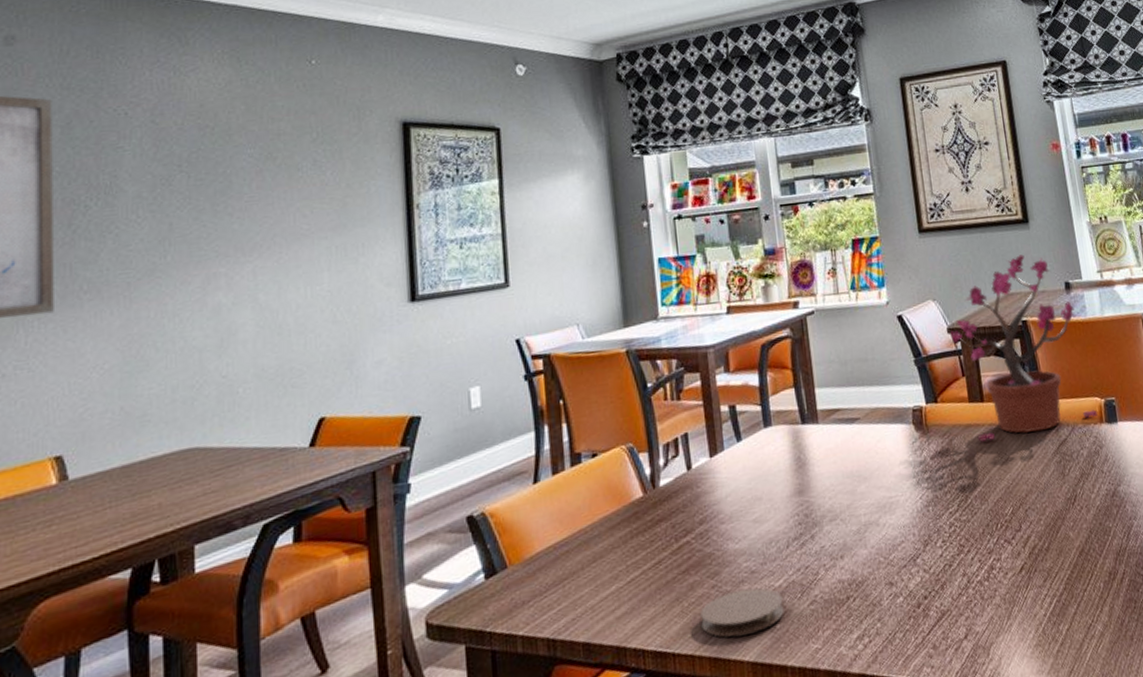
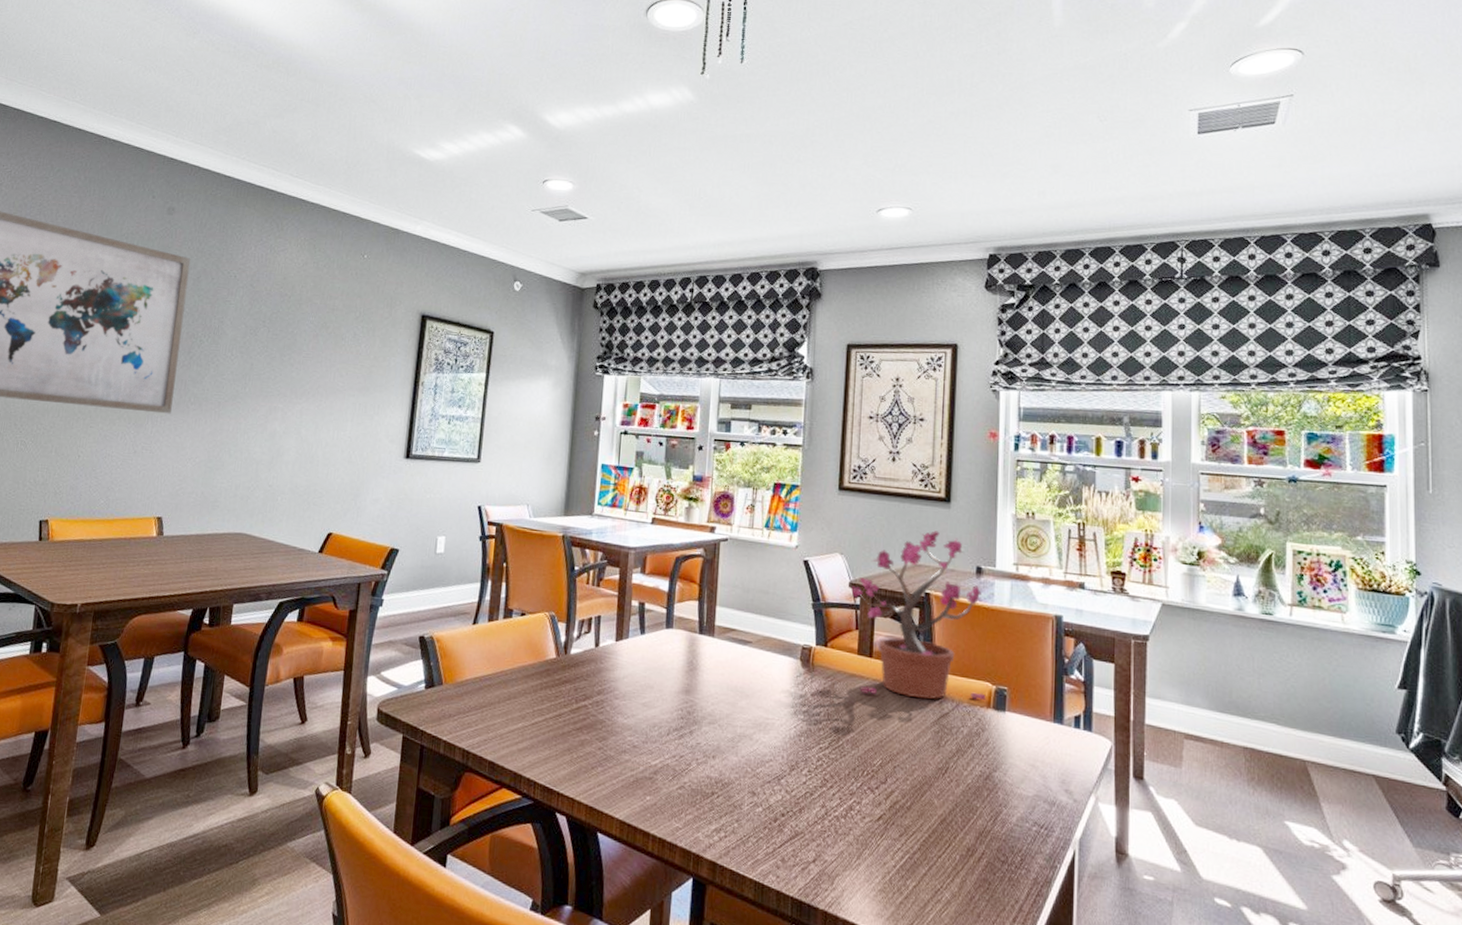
coaster: present [700,588,784,638] -> none [584,757,656,797]

